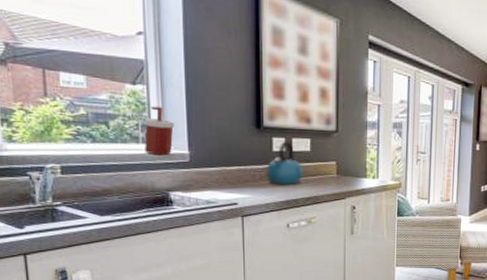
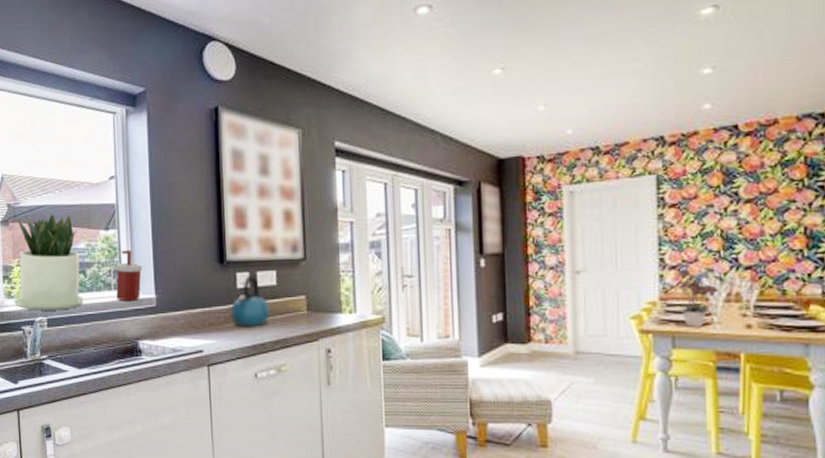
planter: none [15,53,109,159] -> present [13,212,86,311]

